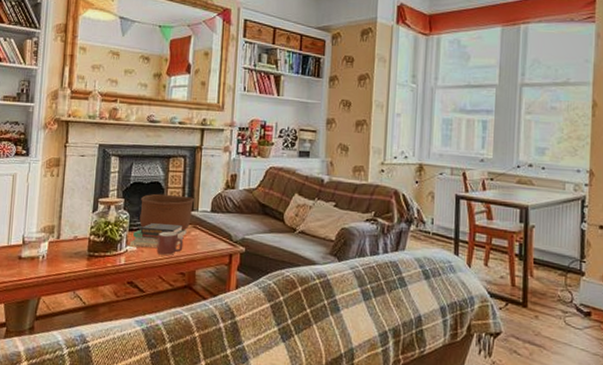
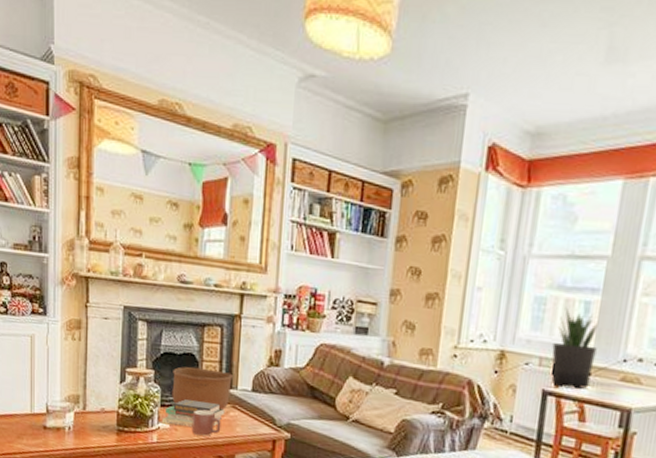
planter: none [460,127,495,192] -> present [551,308,599,389]

